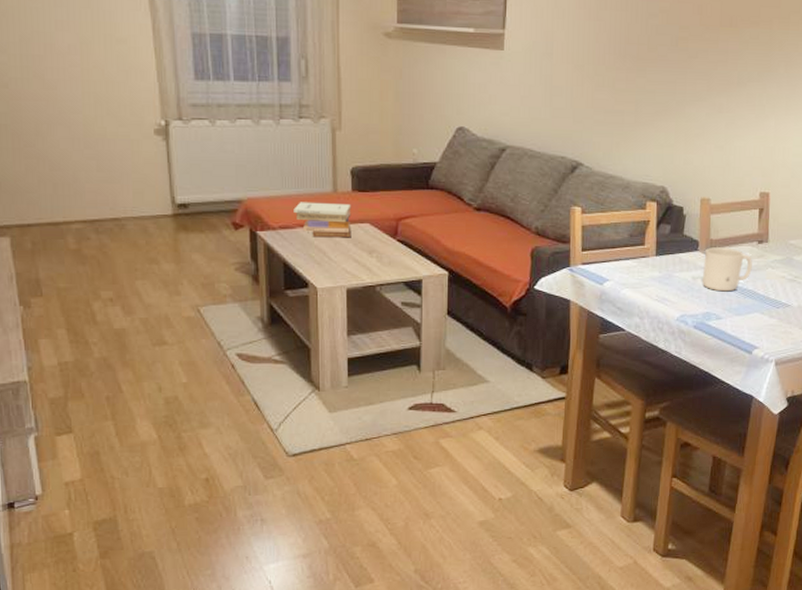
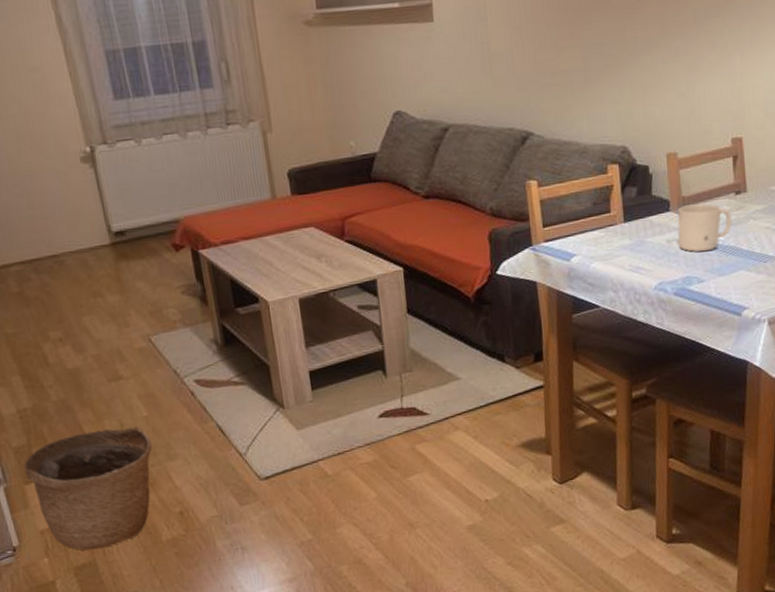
basket: none [57,391,187,507] -> present [23,426,153,551]
books: present [293,202,351,238] -> none [233,209,297,249]

